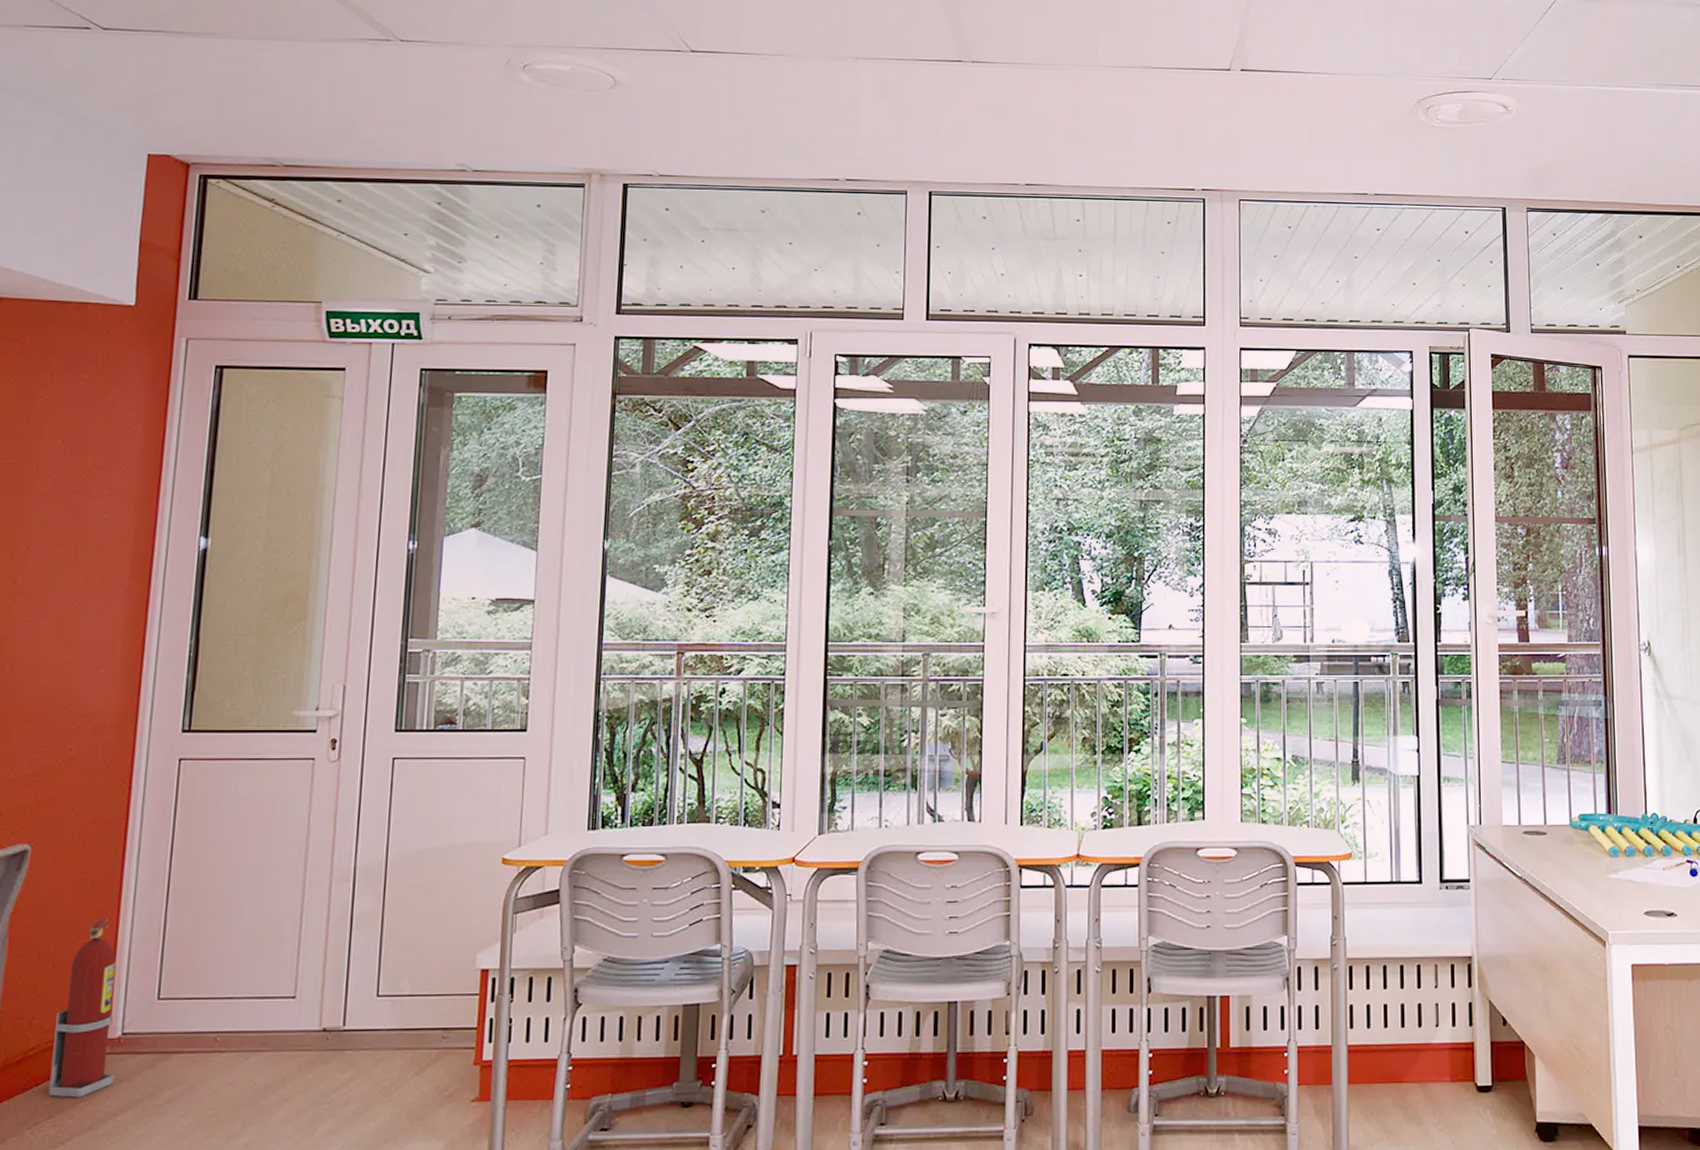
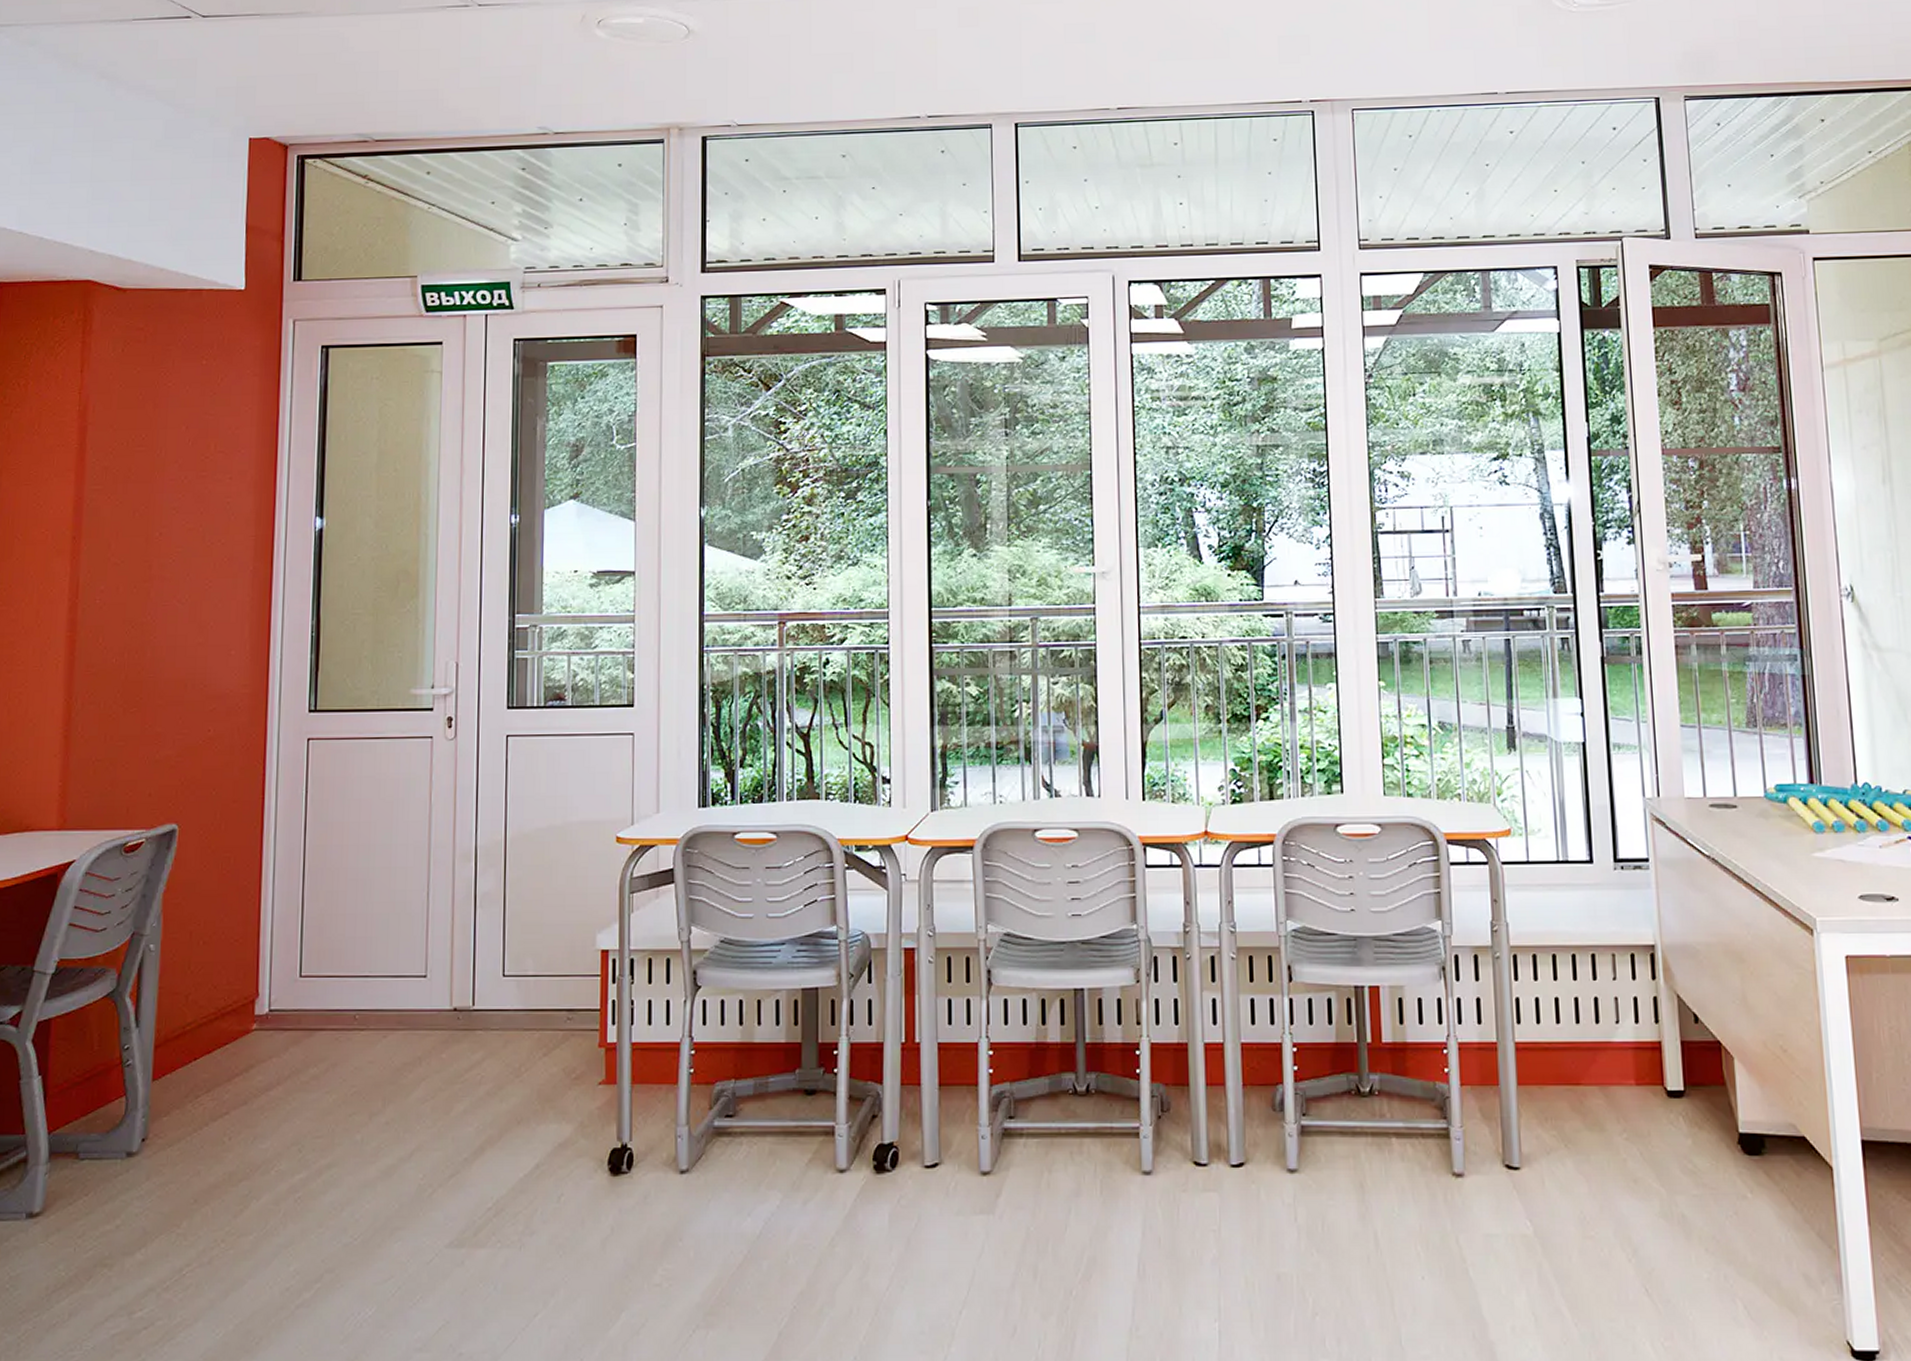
fire extinguisher: present [48,919,116,1098] -> none [206,897,264,1072]

